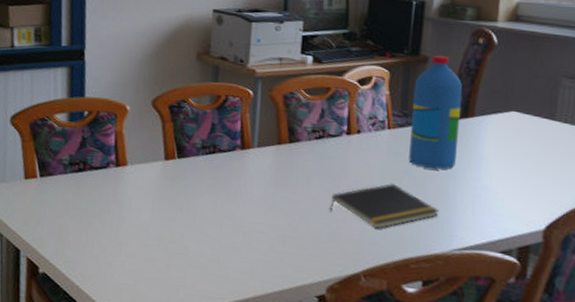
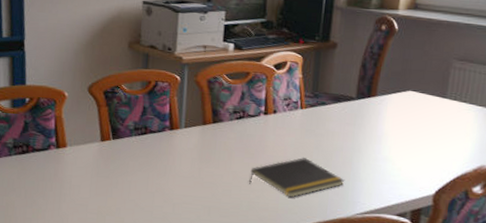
water bottle: present [408,56,463,170] -> none [318,42,367,144]

